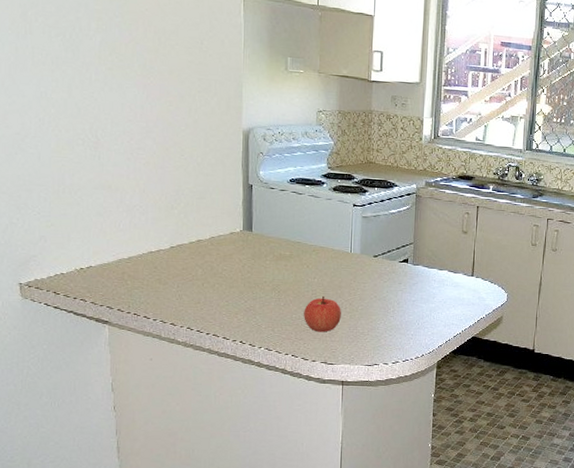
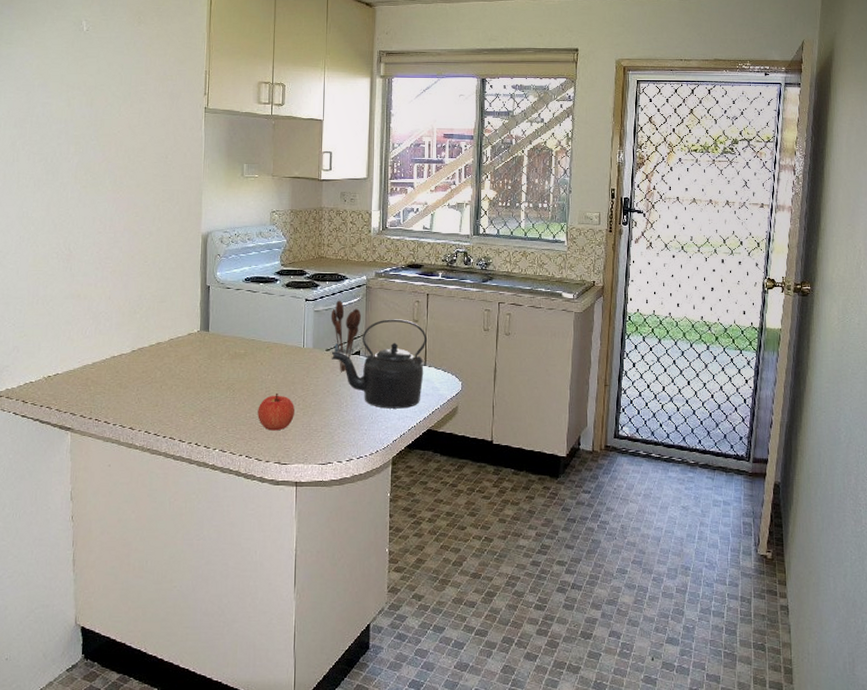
kettle: none [378,229,475,316] -> present [331,319,427,409]
utensil holder: none [379,207,410,279] -> present [331,300,361,373]

